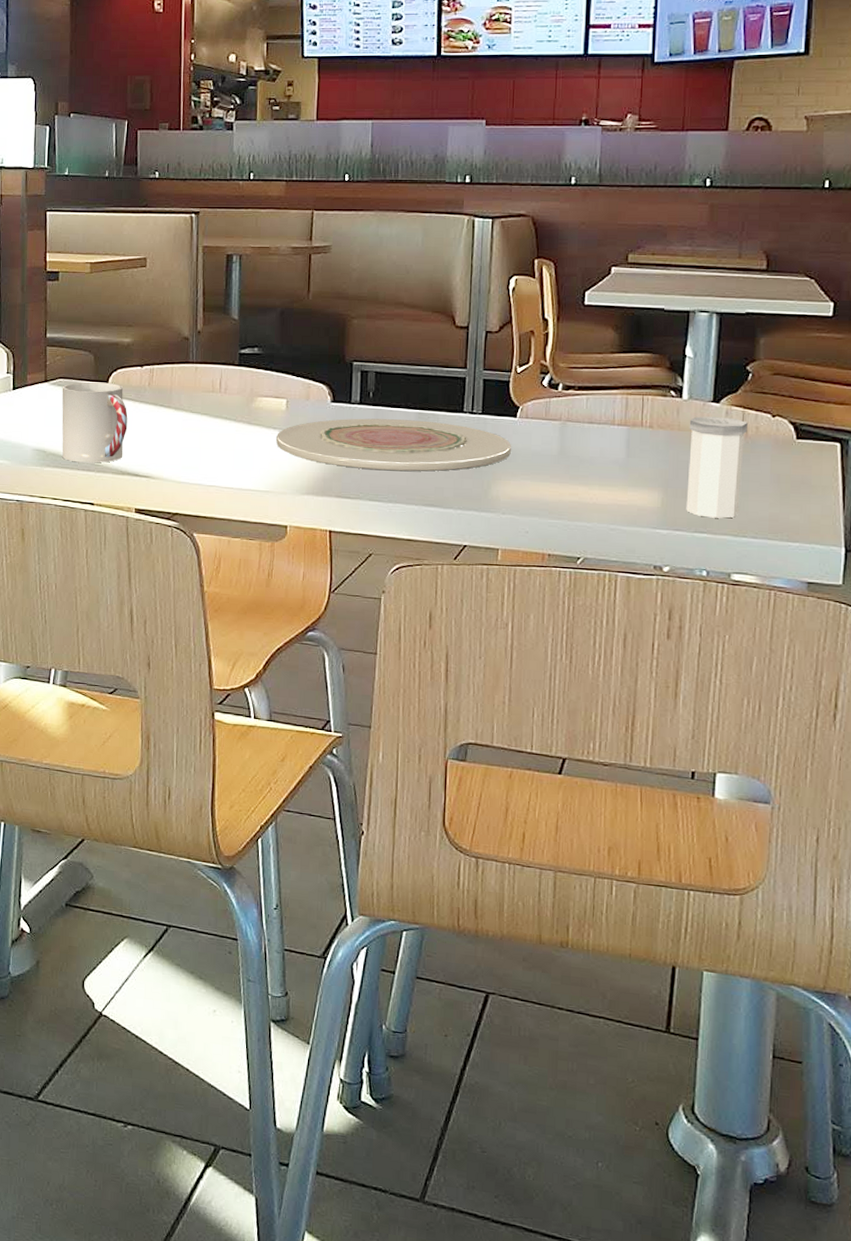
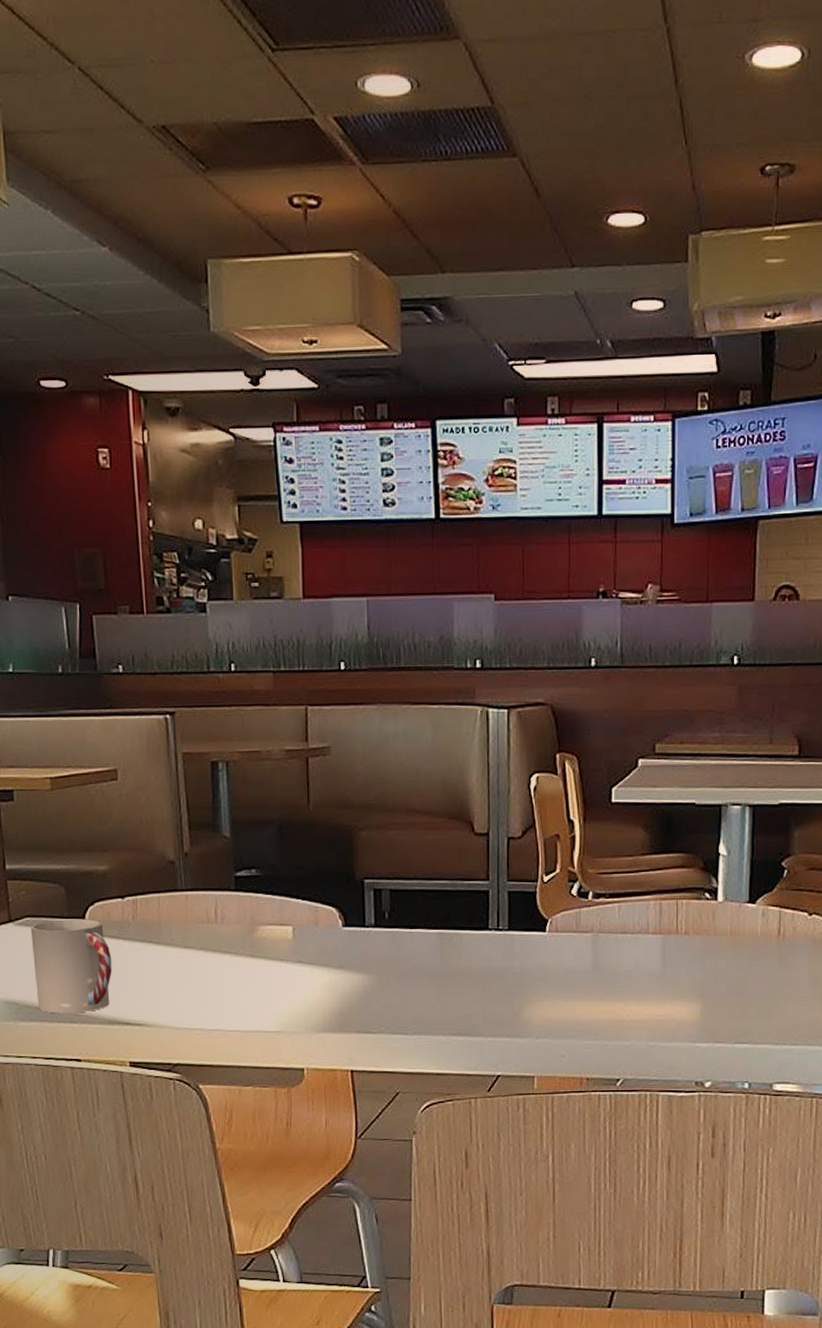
plate: present [276,418,512,472] -> none [284,941,543,1000]
salt shaker: present [686,416,748,518] -> none [725,917,784,1027]

